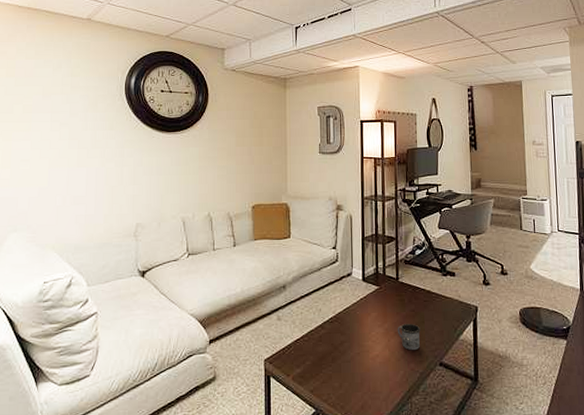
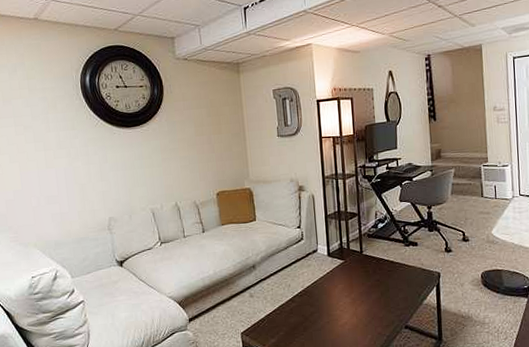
mug: present [397,323,420,351] -> none [363,292,386,317]

